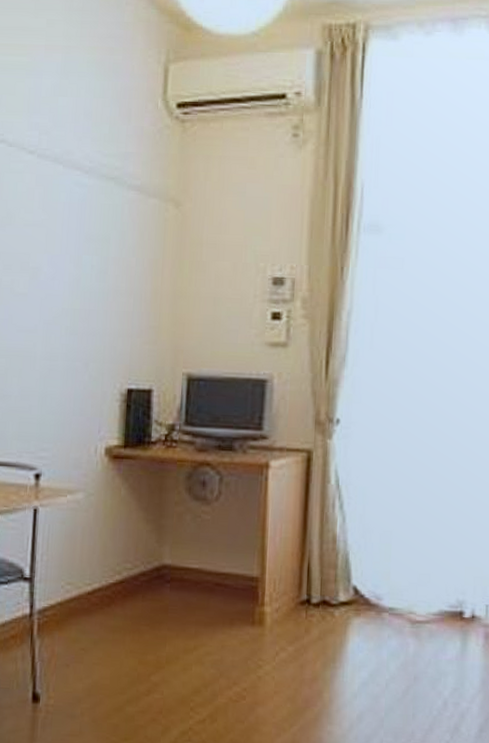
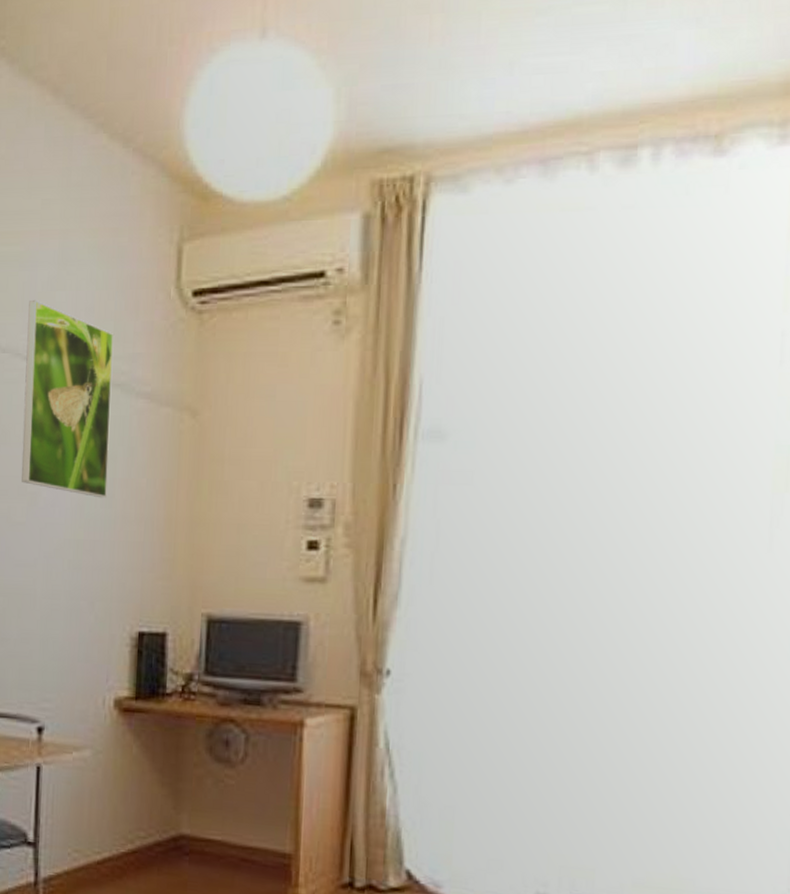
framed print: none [24,104,109,274] -> present [21,301,114,498]

